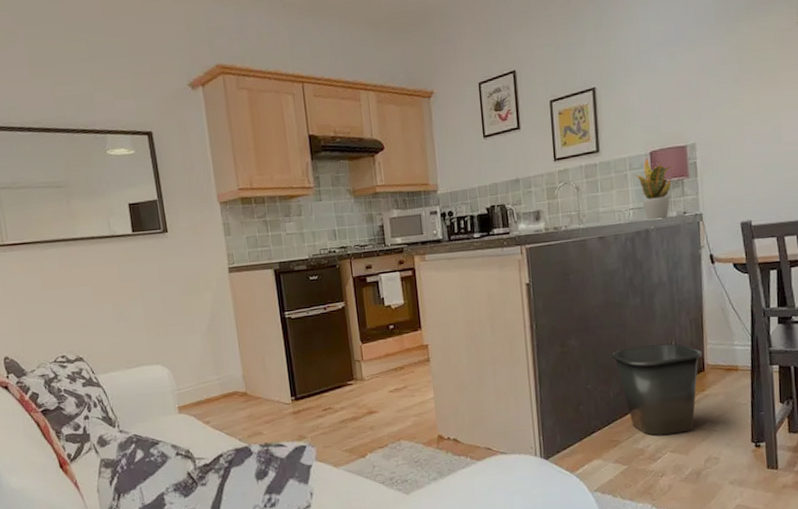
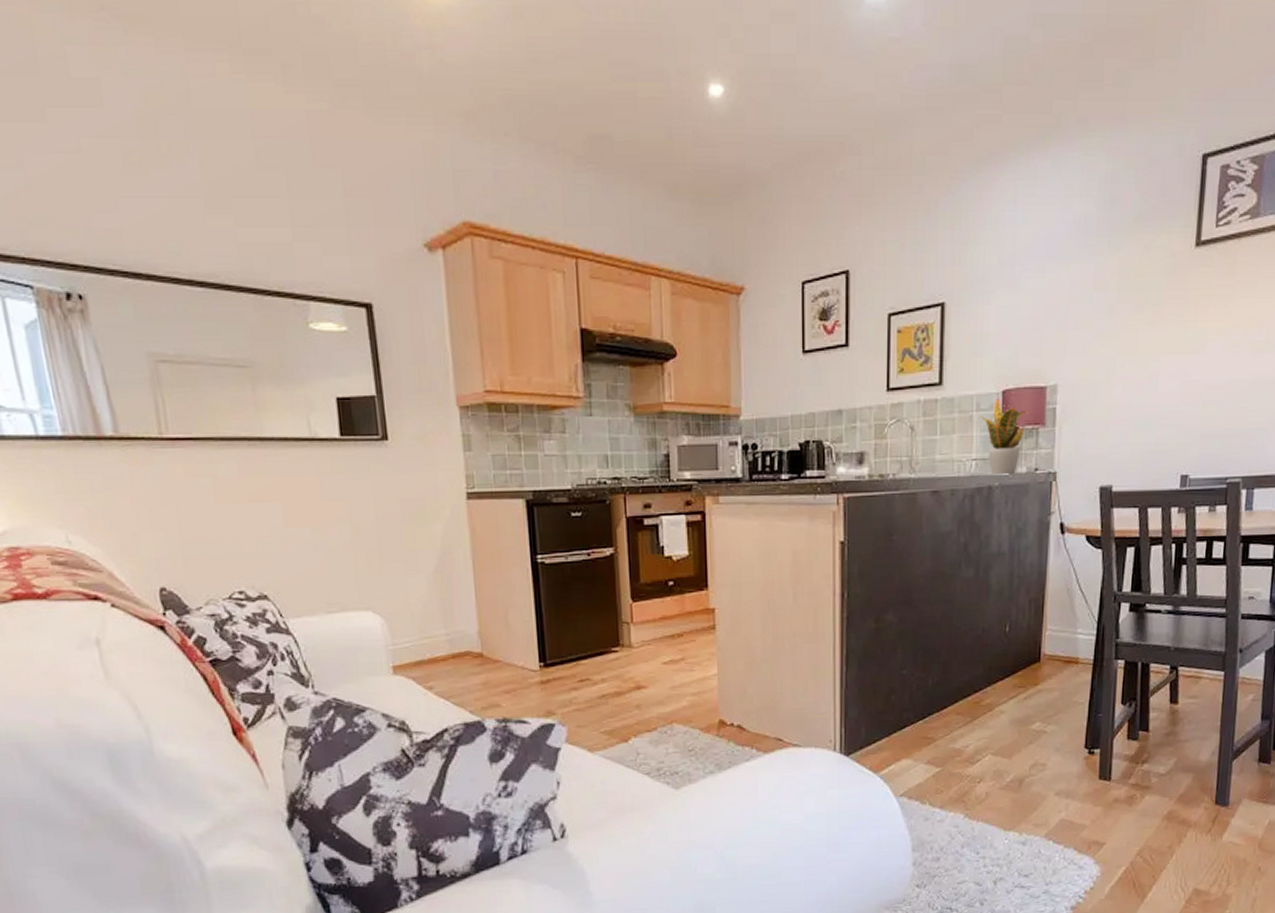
waste bin: present [611,343,702,436] -> none [934,626,1040,734]

